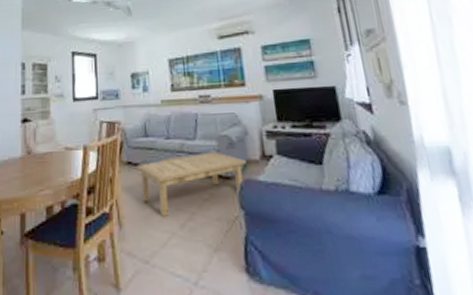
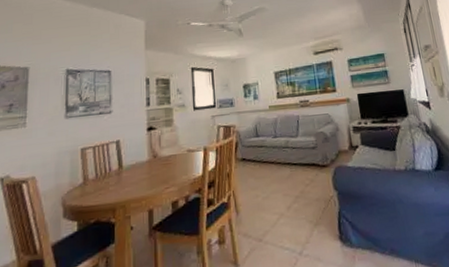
coffee table: present [136,151,247,216] -> none [250,145,338,201]

